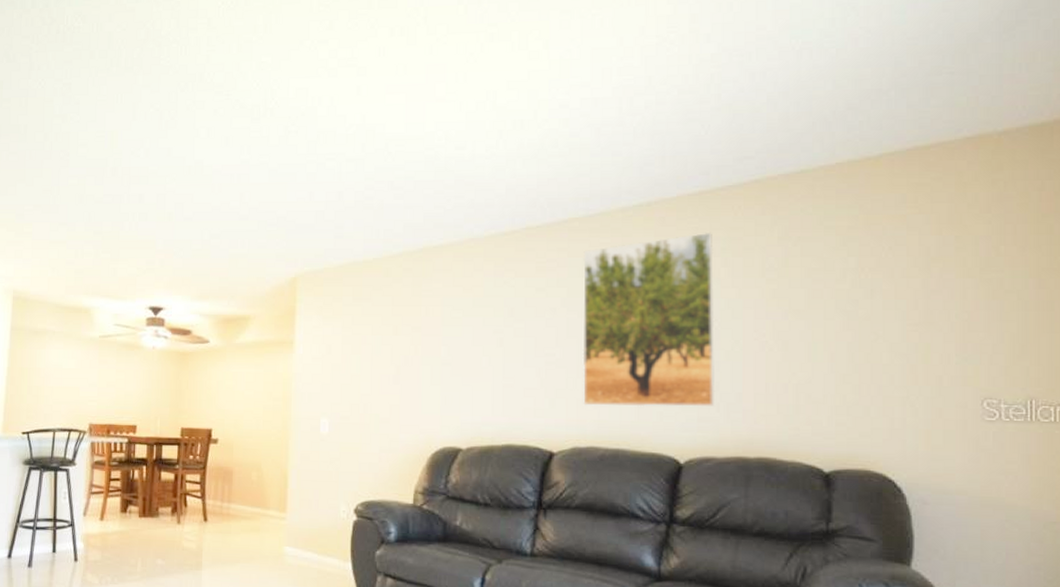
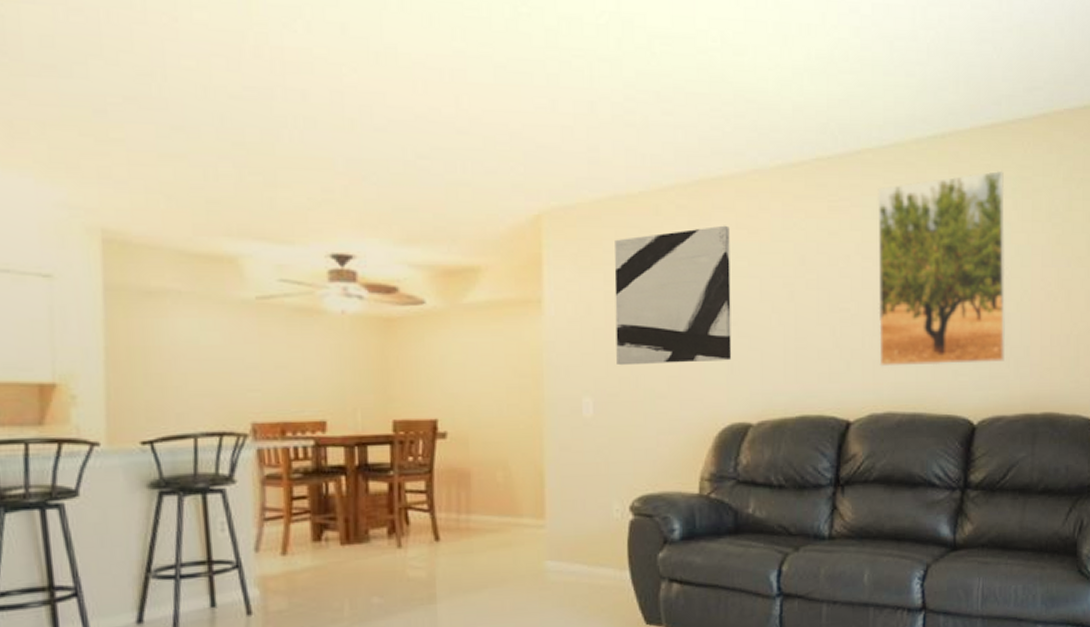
wall art: none [349,284,447,395] -> present [614,225,732,366]

